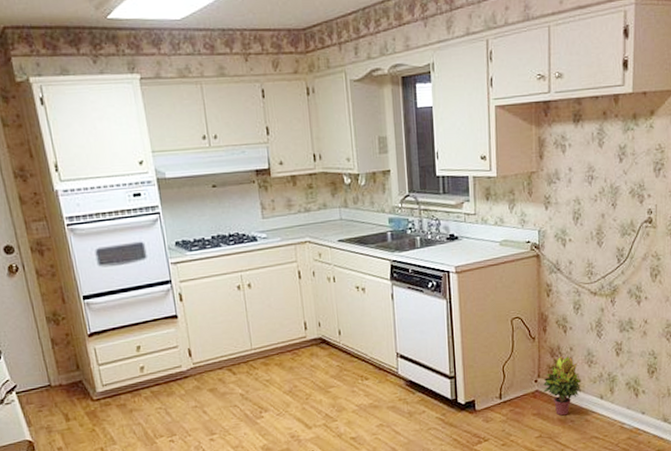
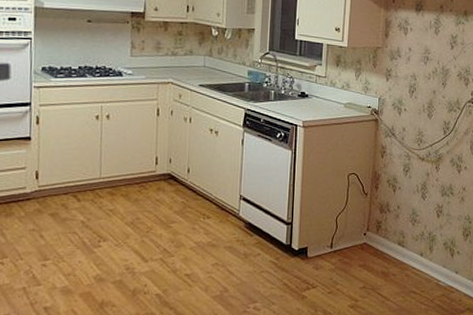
potted plant: present [543,355,582,416] -> none [371,212,405,269]

